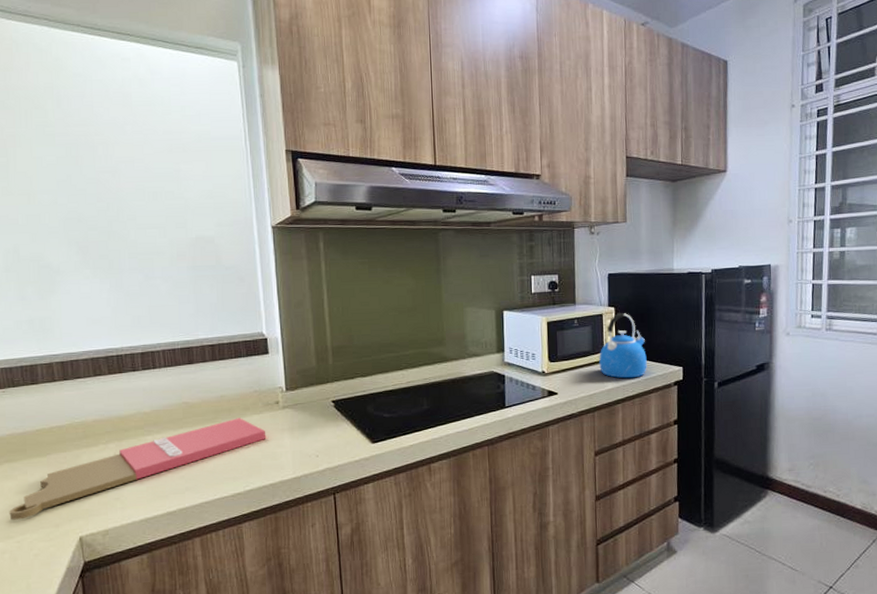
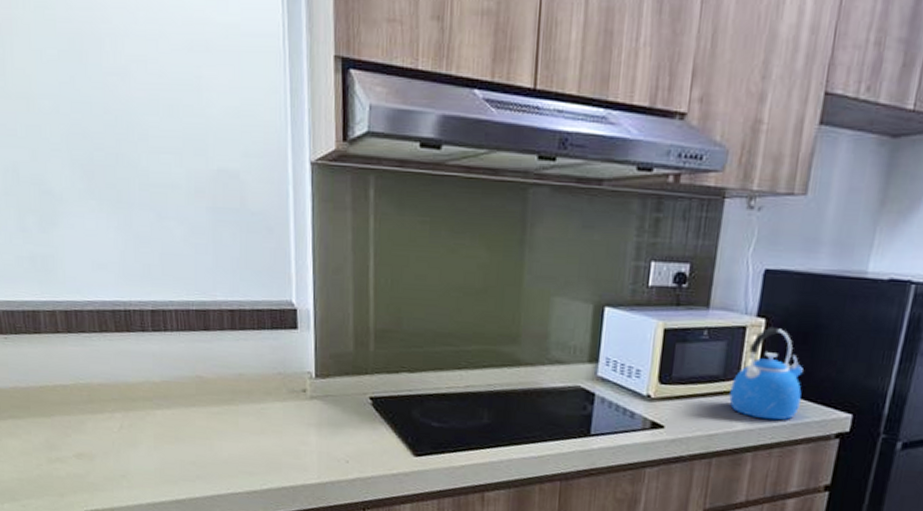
cutting board: present [9,418,267,520] -> none [14,403,290,483]

